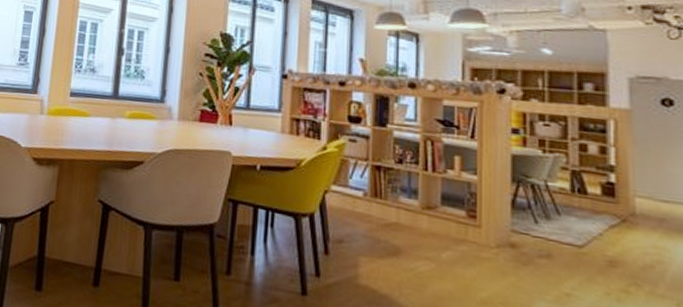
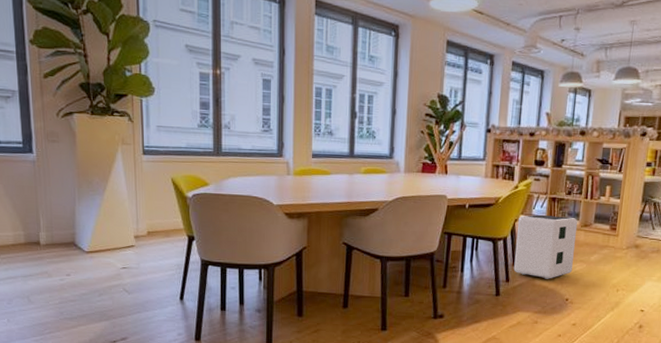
air purifier: none [326,186,417,280] -> present [513,214,578,279]

